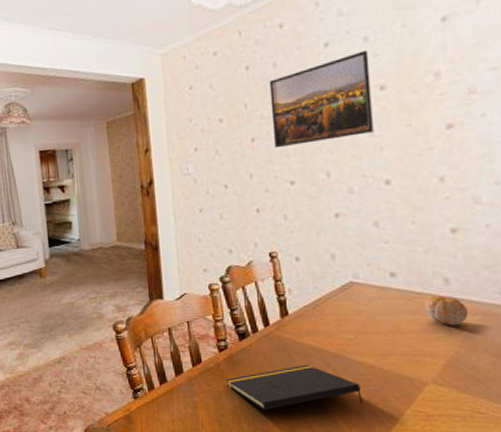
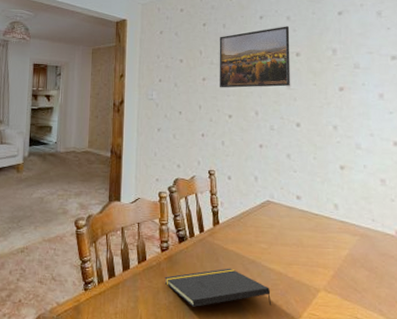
fruit: present [424,295,469,326] -> none [320,218,351,244]

